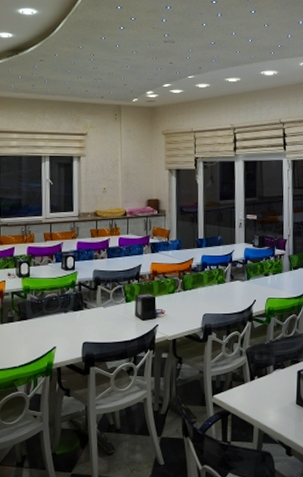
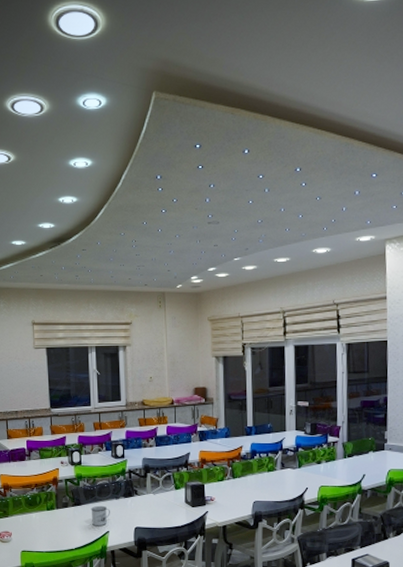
mug: none [37,319,58,342] -> present [91,505,110,527]

